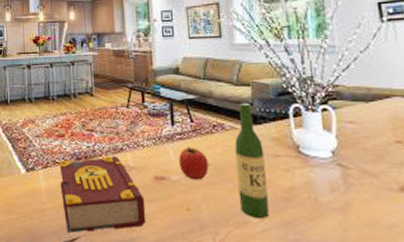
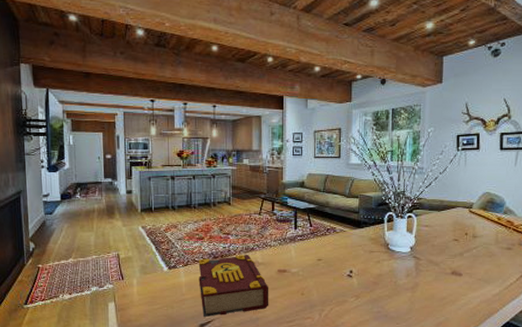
apple: present [179,146,209,180] -> none [299,246,321,272]
wine bottle: present [234,102,269,219] -> none [341,211,363,299]

